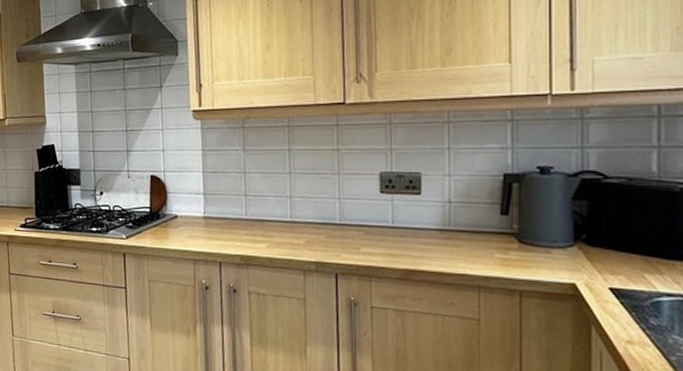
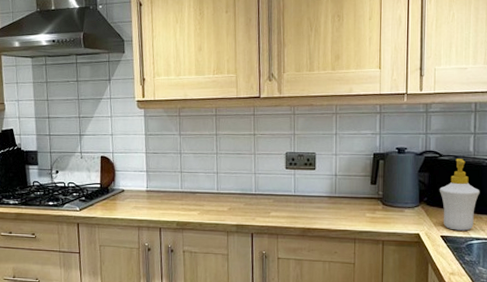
soap bottle: none [604,182,671,283] -> present [439,159,480,231]

